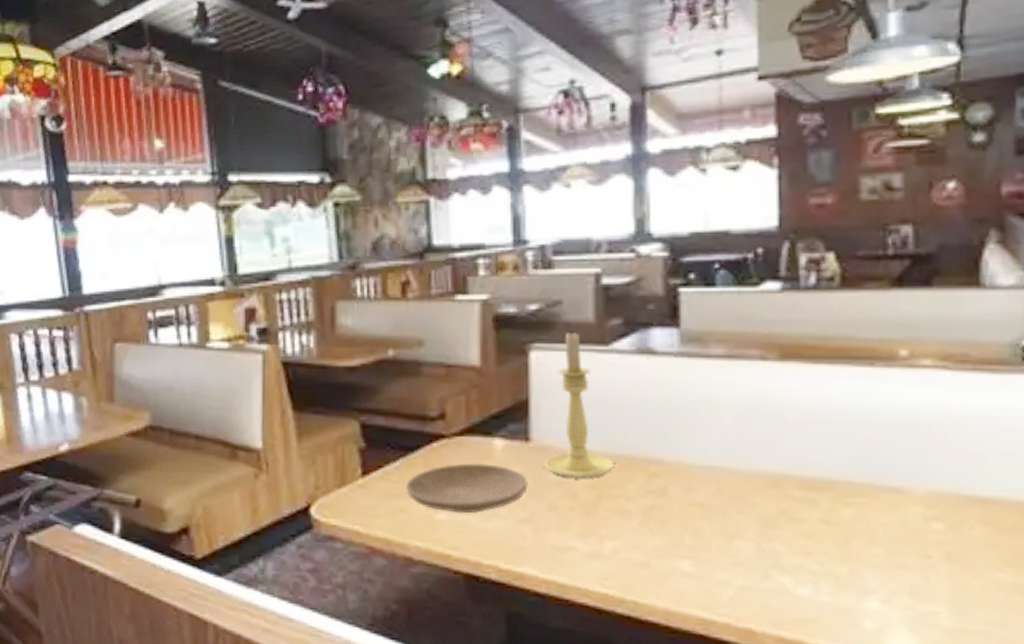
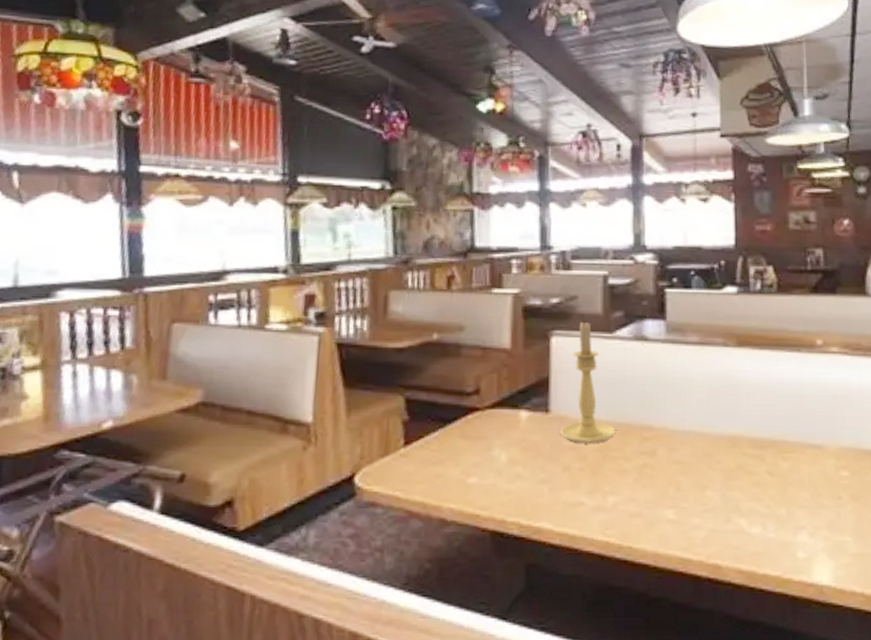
plate: present [405,463,528,514] -> none [442,432,547,477]

